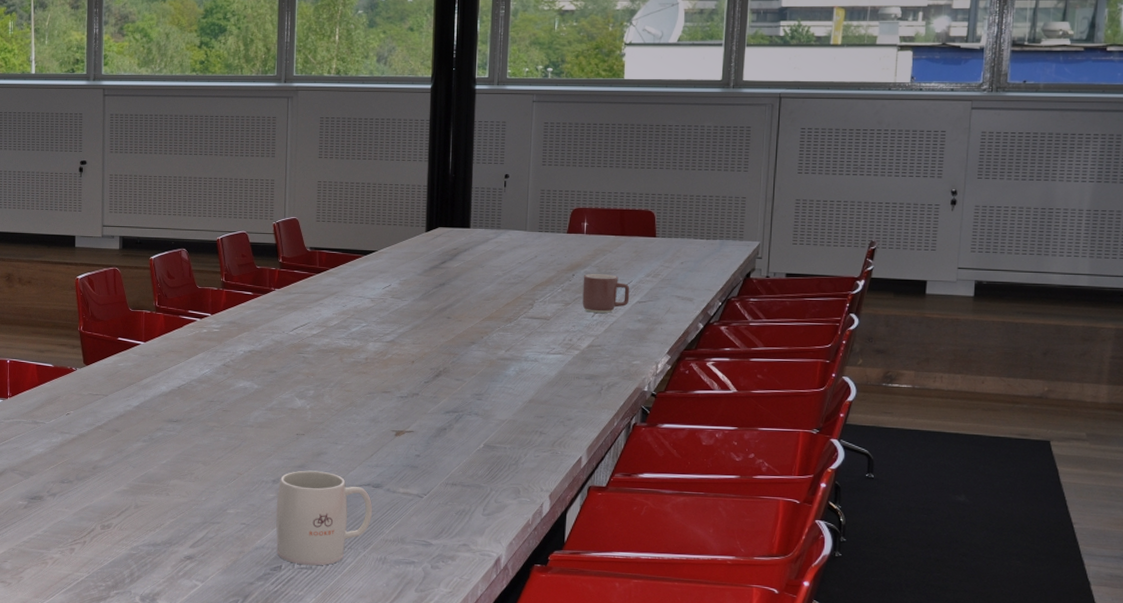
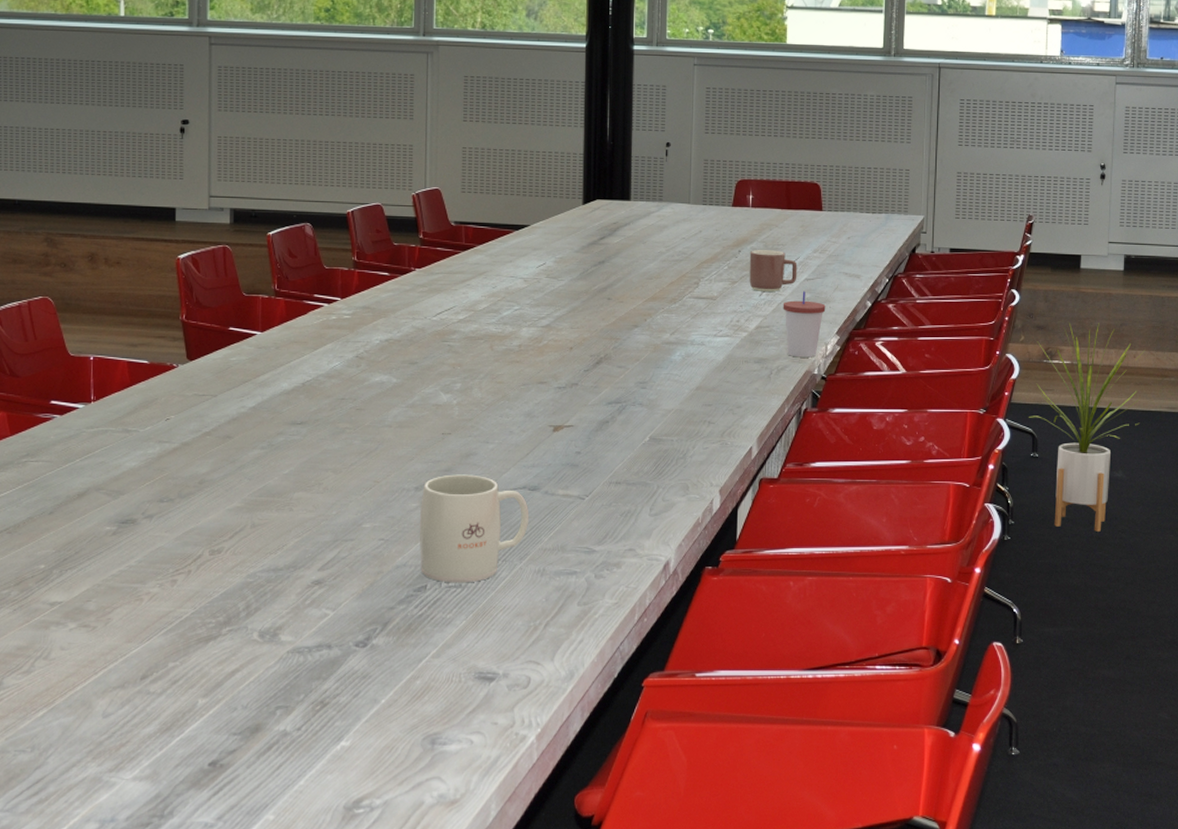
cup: none [614,313,657,376] -> present [783,291,826,358]
house plant: none [865,347,996,554] -> present [1029,322,1146,532]

